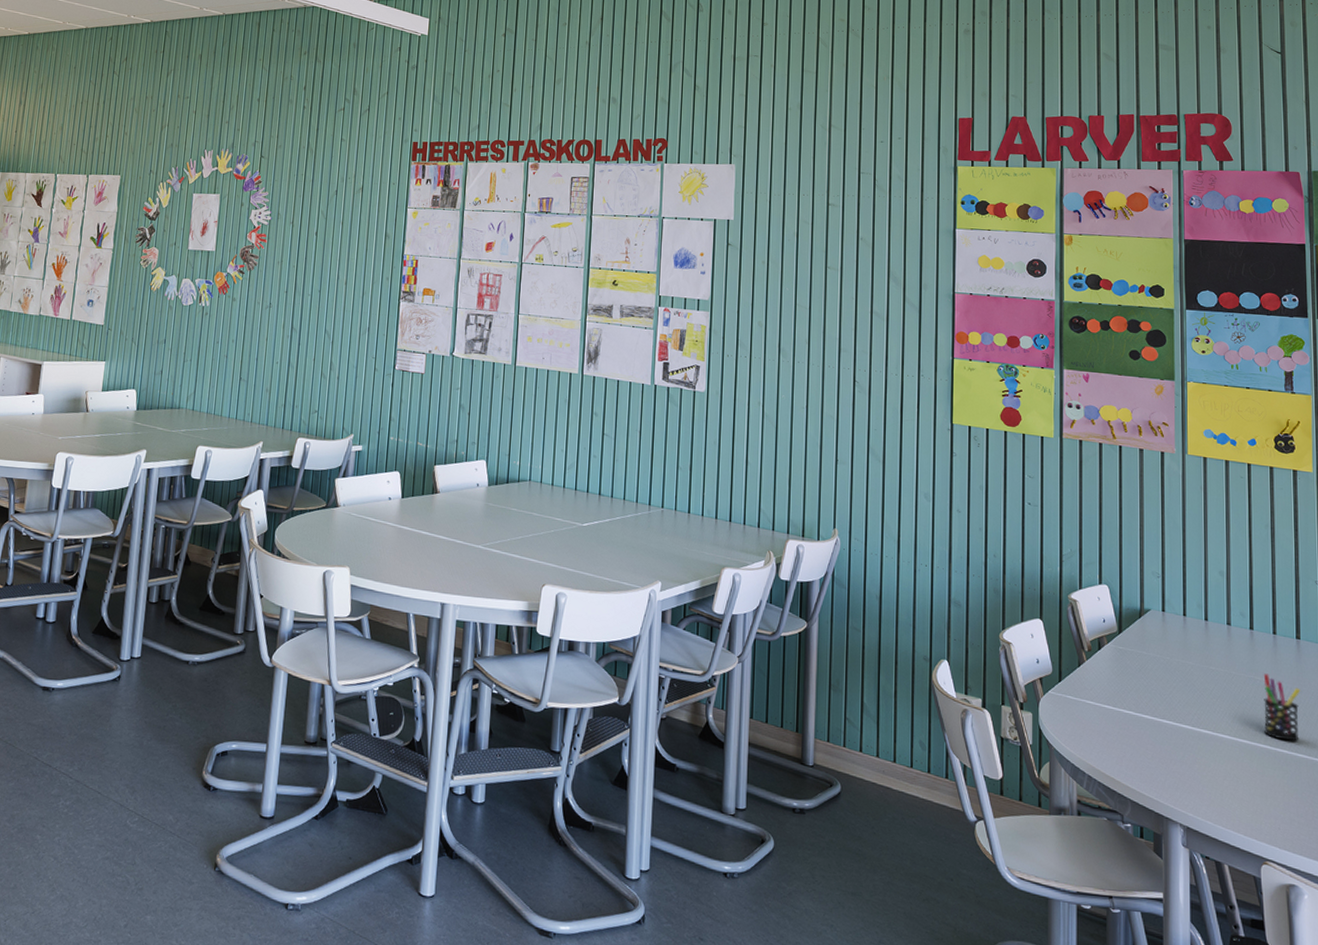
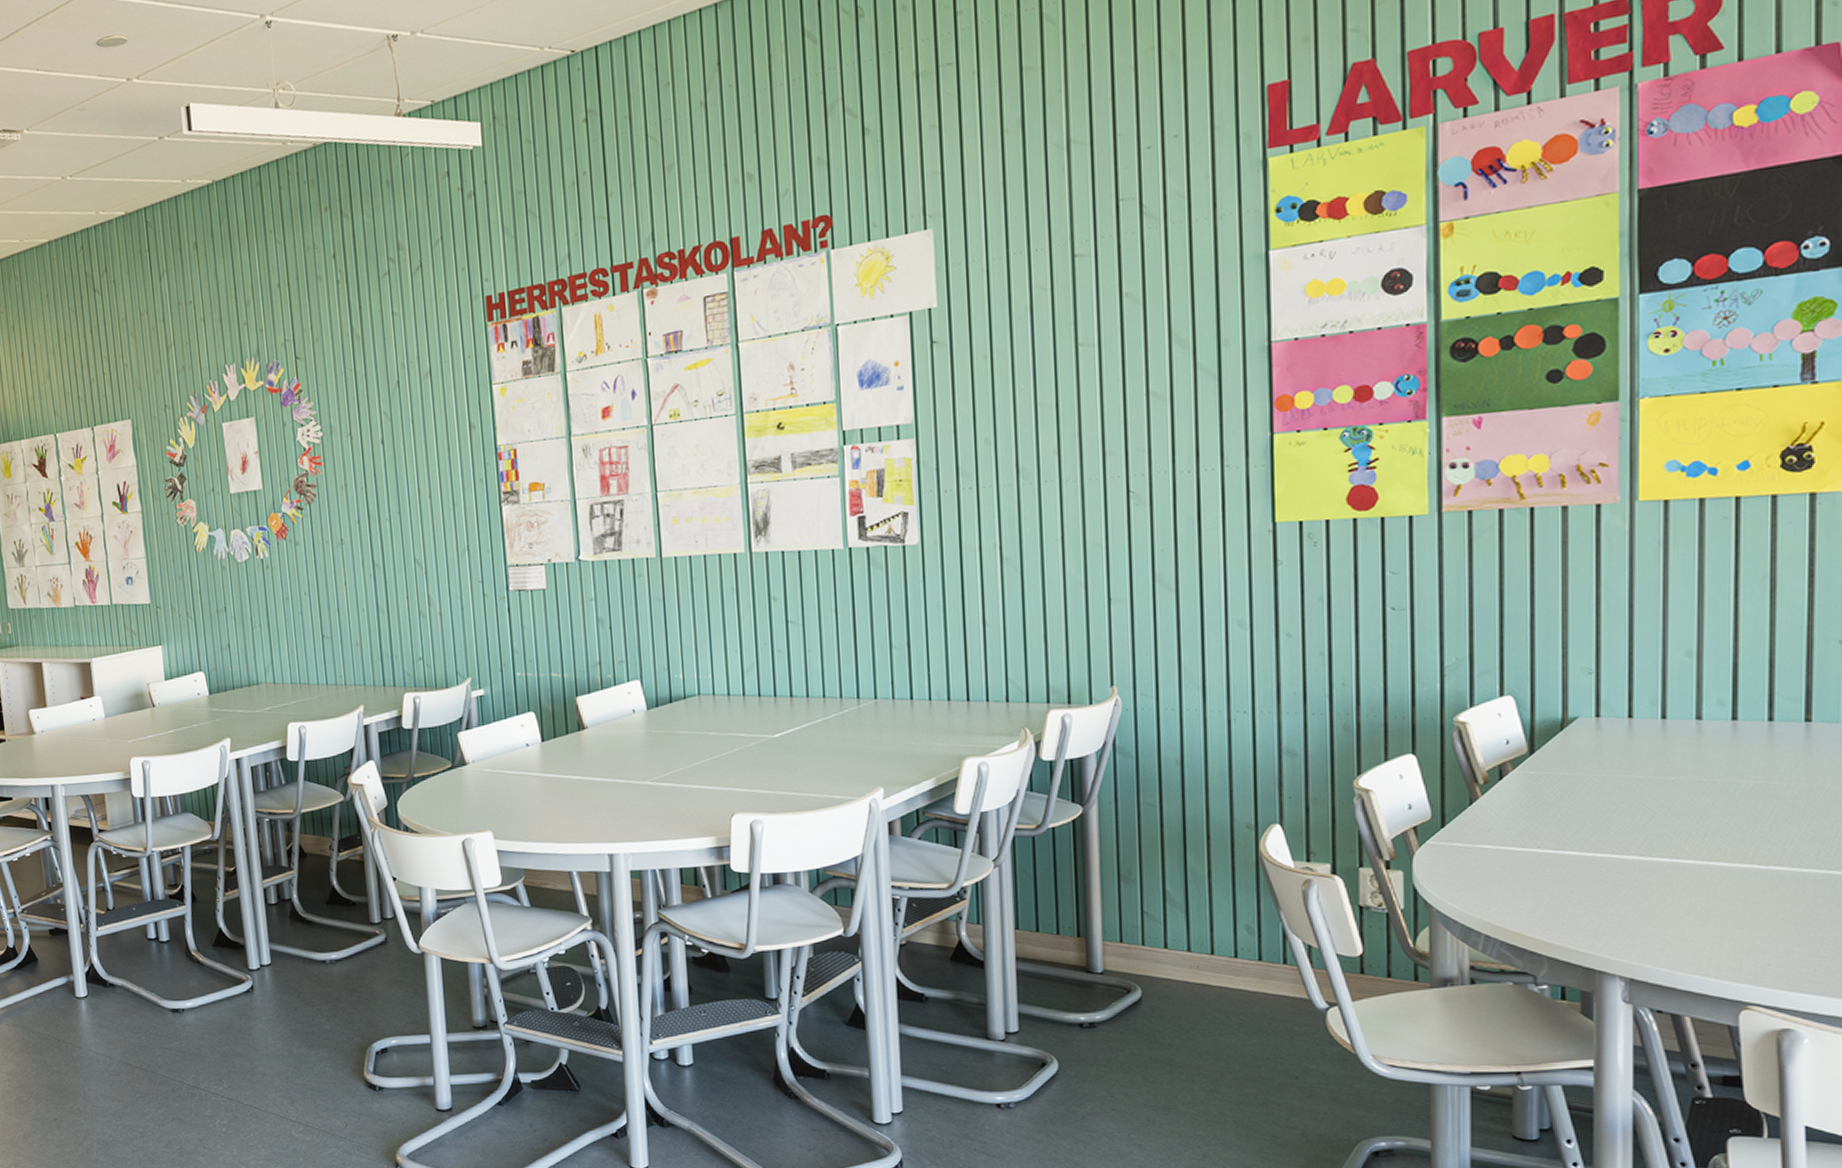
pen holder: present [1263,673,1301,741] -> none [1750,773,1809,855]

